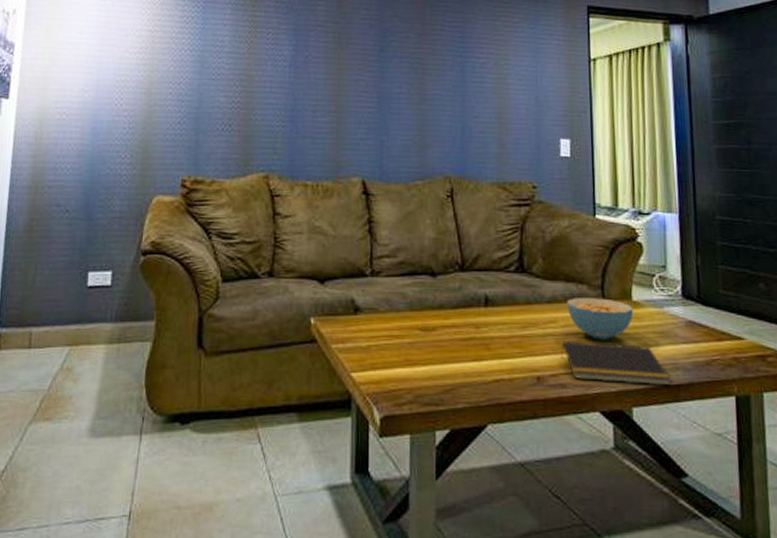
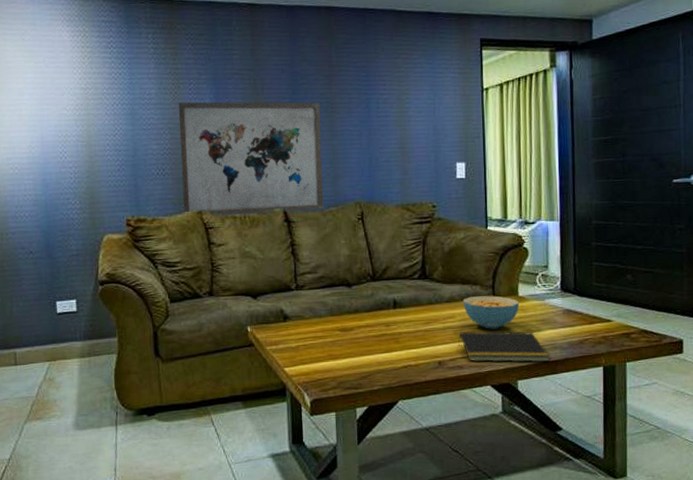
wall art: none [248,52,409,183] -> present [178,102,324,215]

